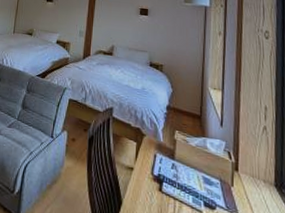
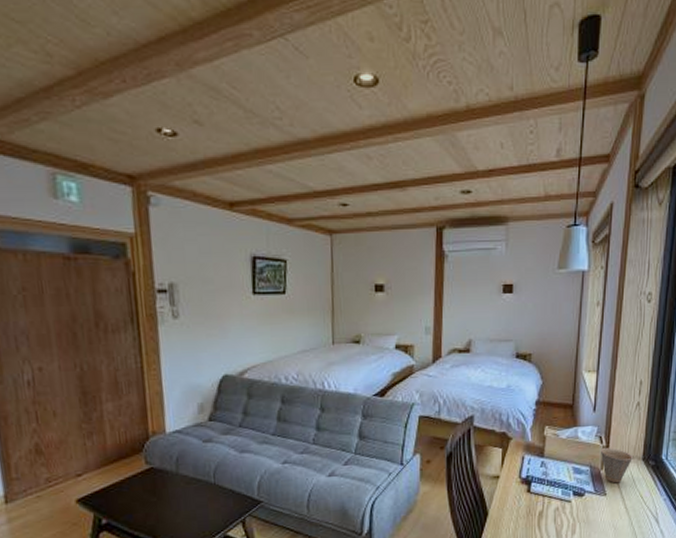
cup: none [230,164,264,205] -> present [601,448,633,483]

